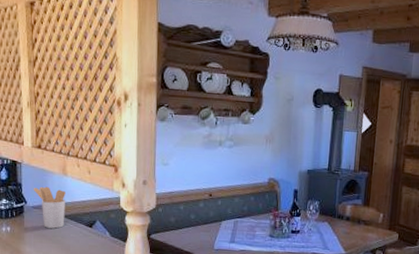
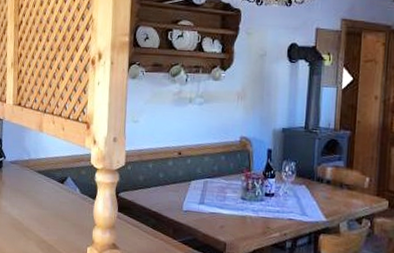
utensil holder: present [33,186,65,229] -> none [12,142,41,184]

